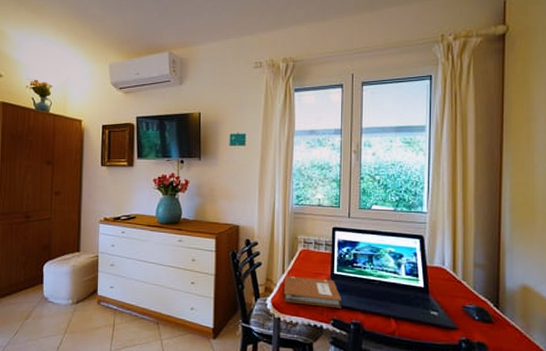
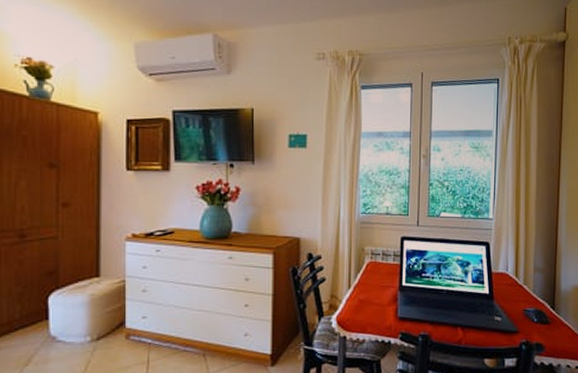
notebook: present [283,275,341,309] -> none [349,290,410,322]

